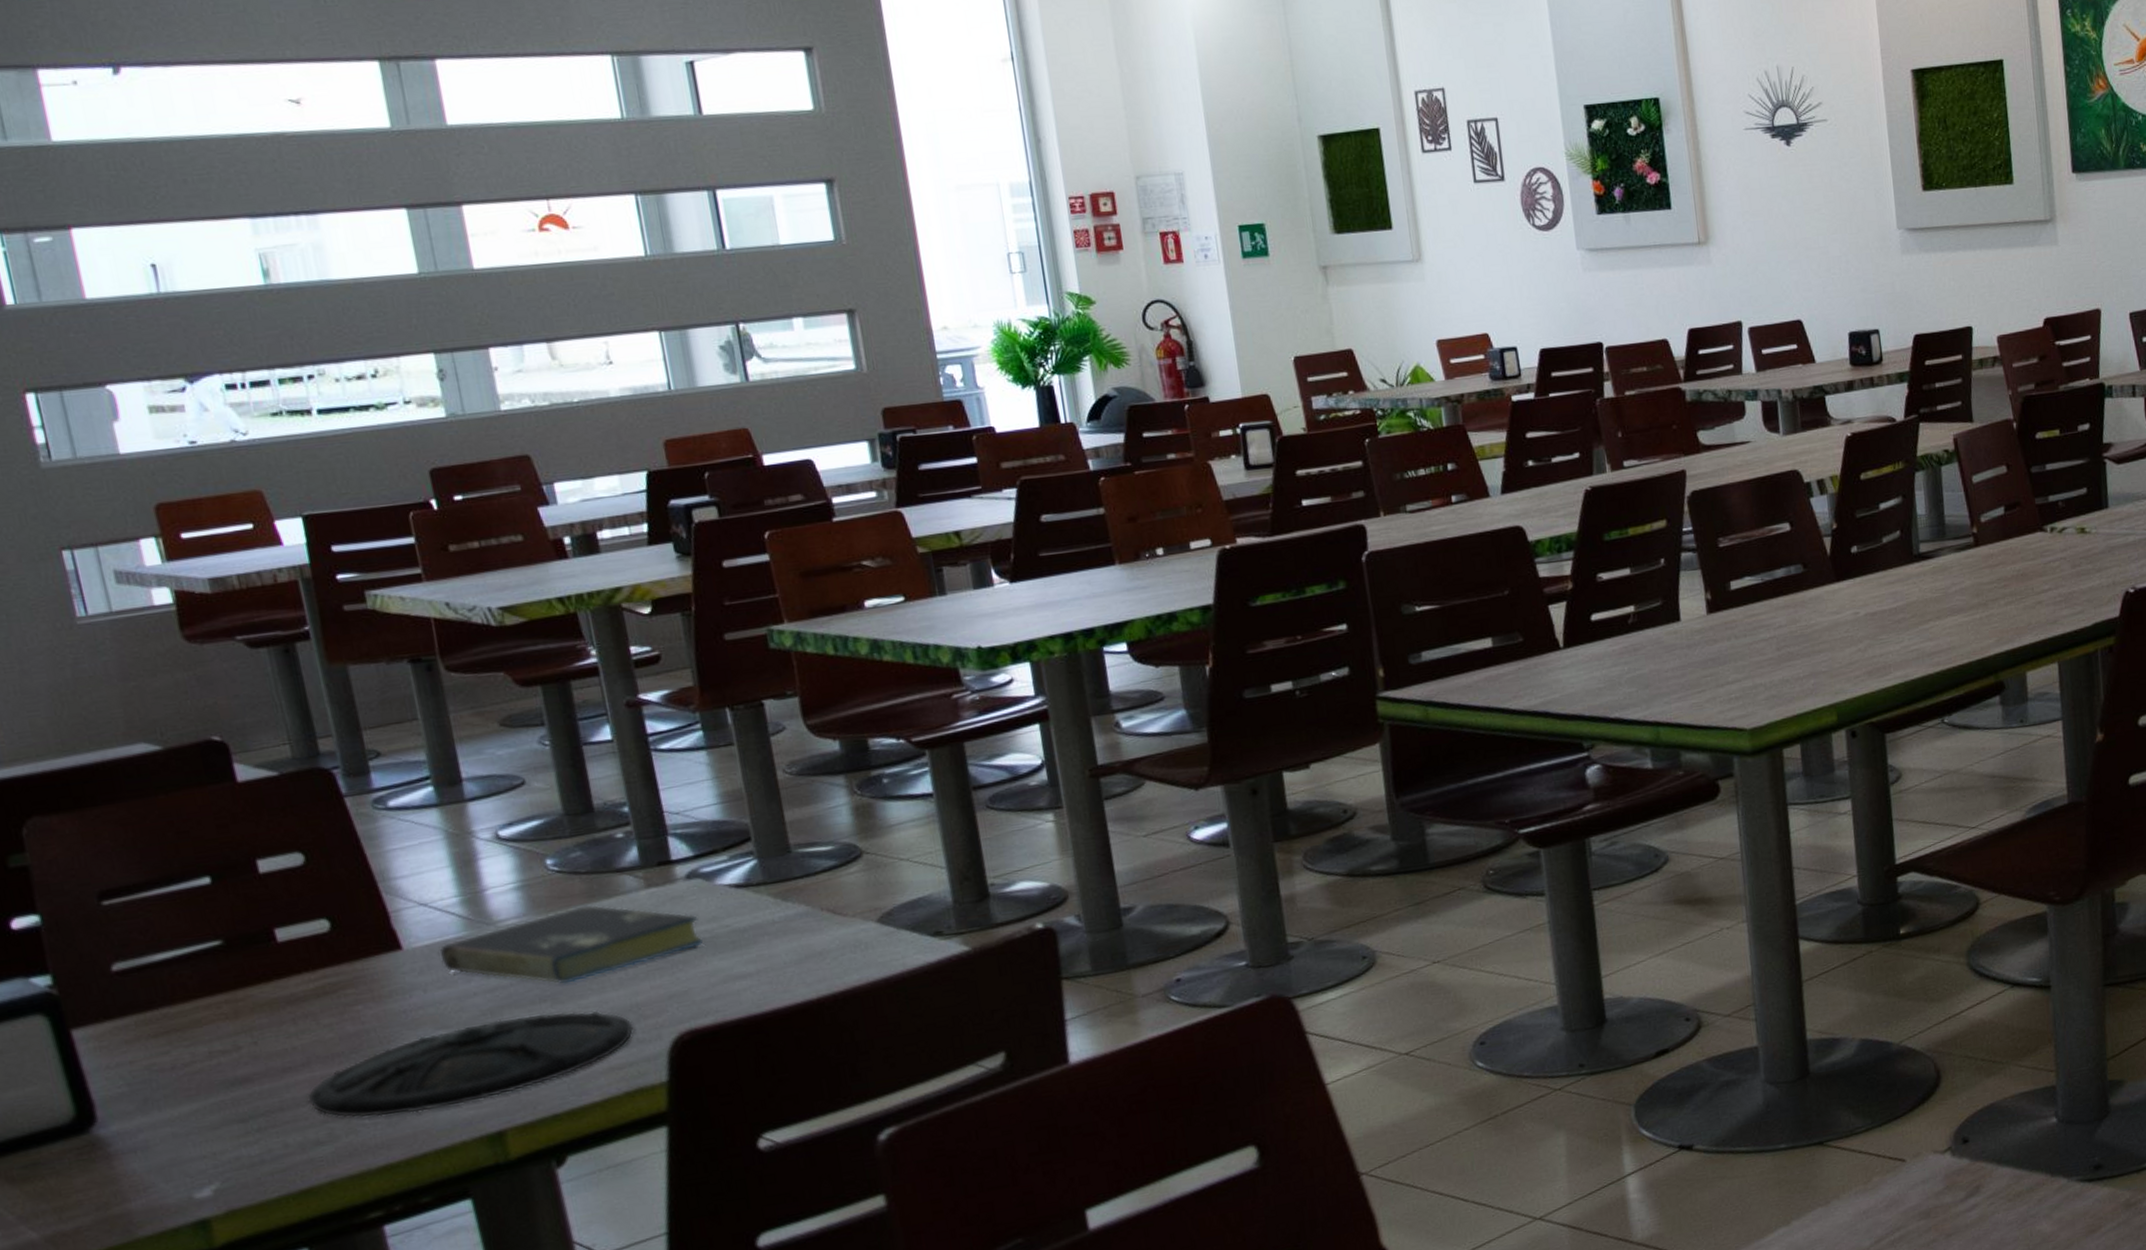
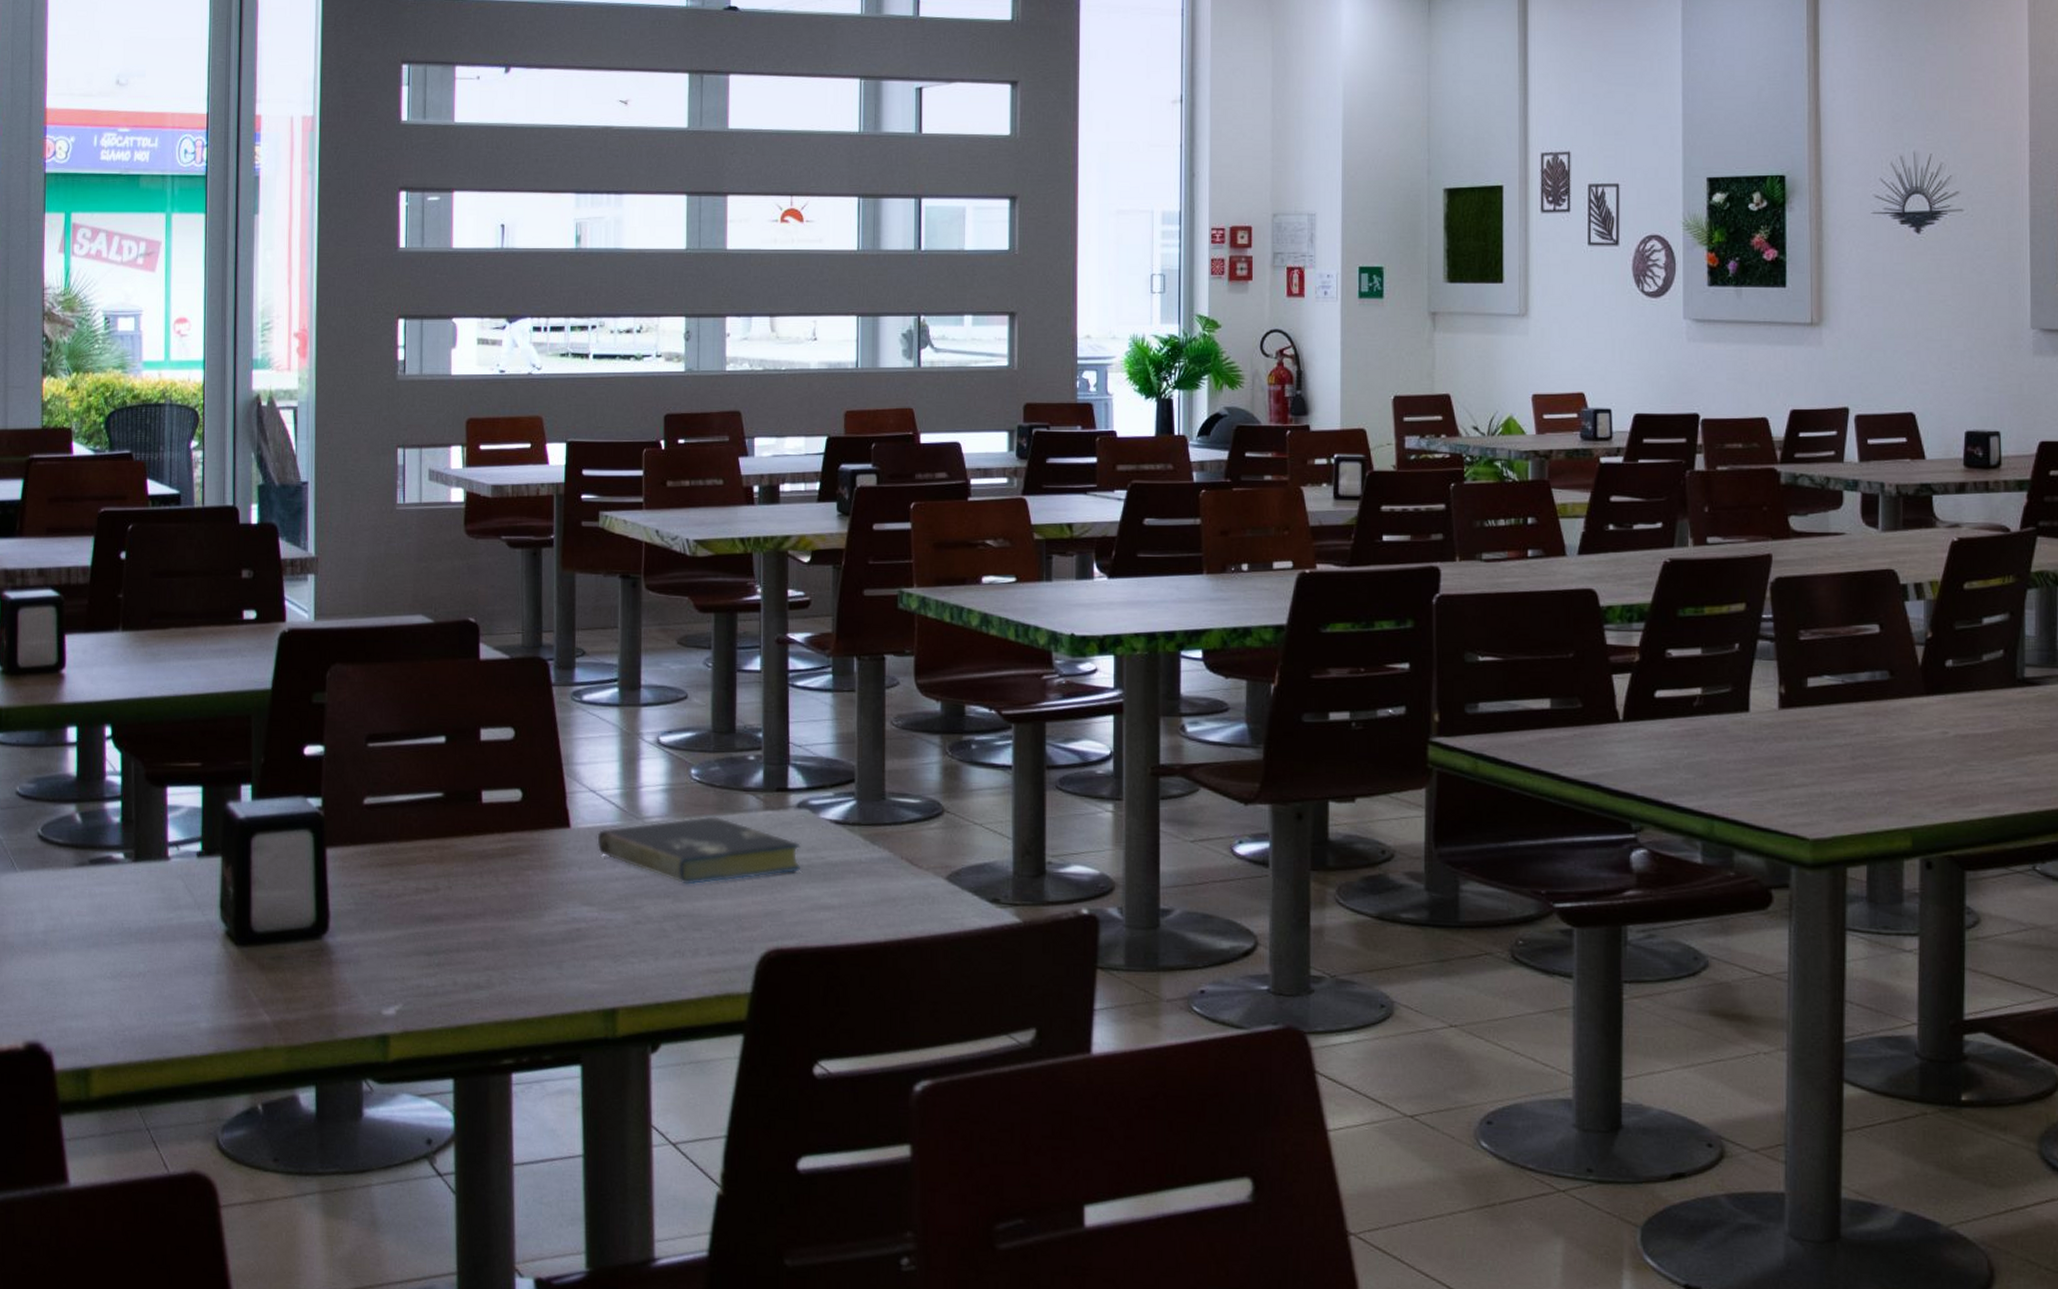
plate: present [307,1010,634,1118] -> none [478,906,733,977]

